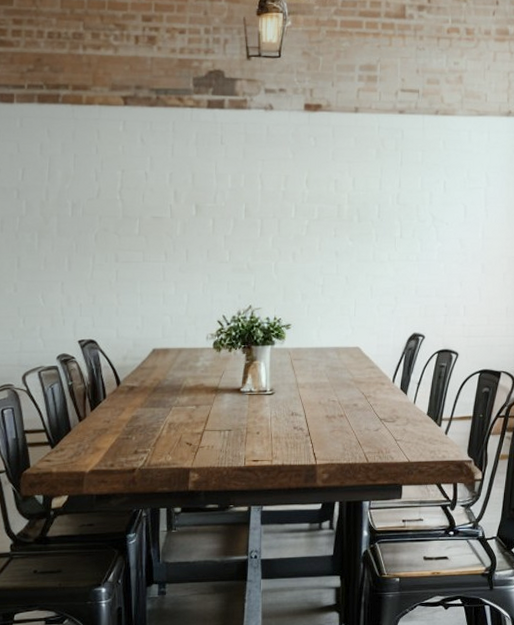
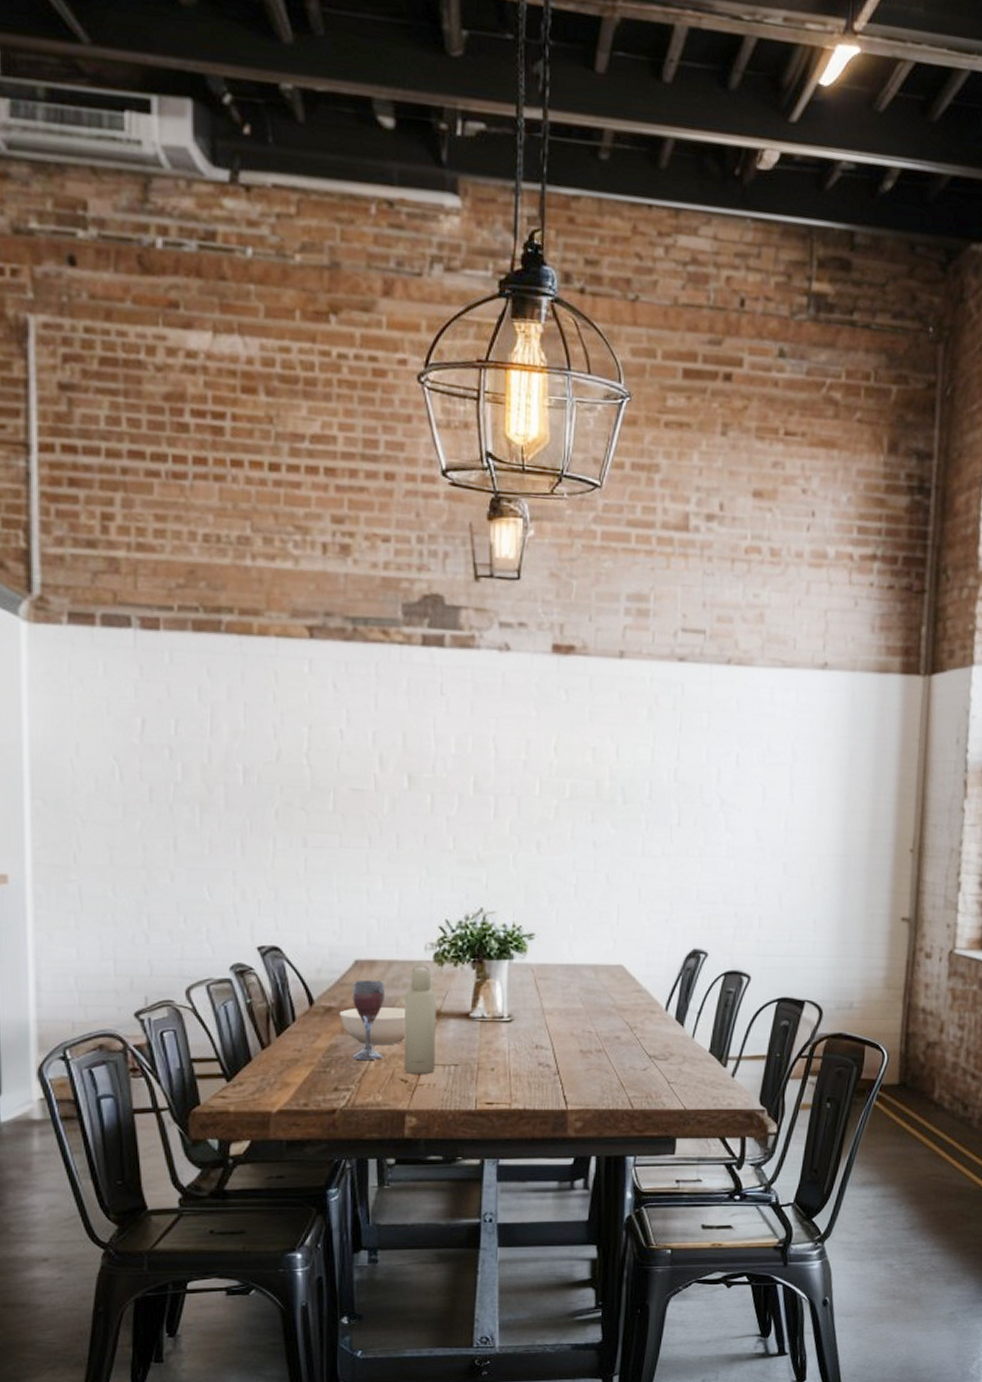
bowl: none [139,385,192,416] -> present [339,1006,406,1046]
cup: none [149,364,176,428] -> present [352,979,386,1060]
bottle: none [189,350,215,438] -> present [404,963,436,1074]

